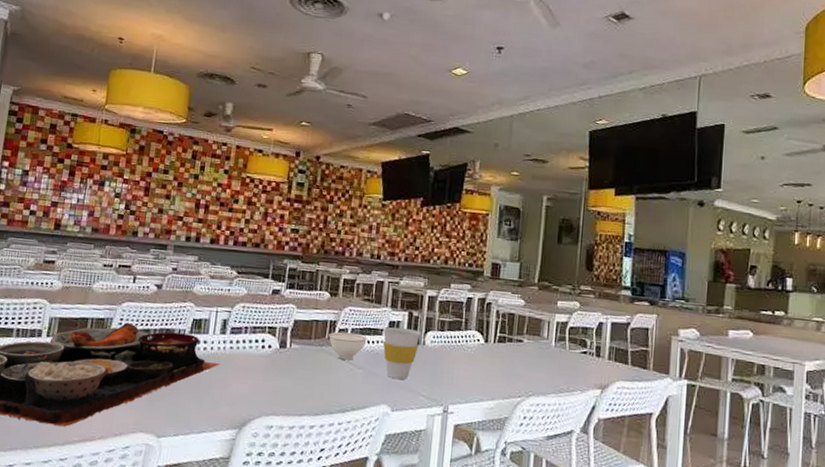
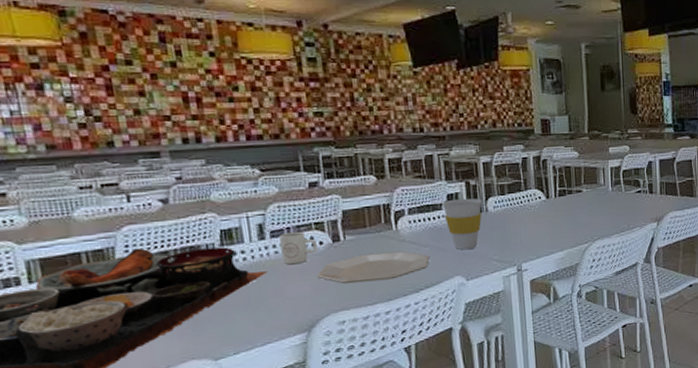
mug: none [235,331,267,362] -> present [279,231,318,265]
plate: none [259,364,362,395] -> present [317,251,430,284]
bowl: present [328,331,367,360] -> none [384,212,427,242]

